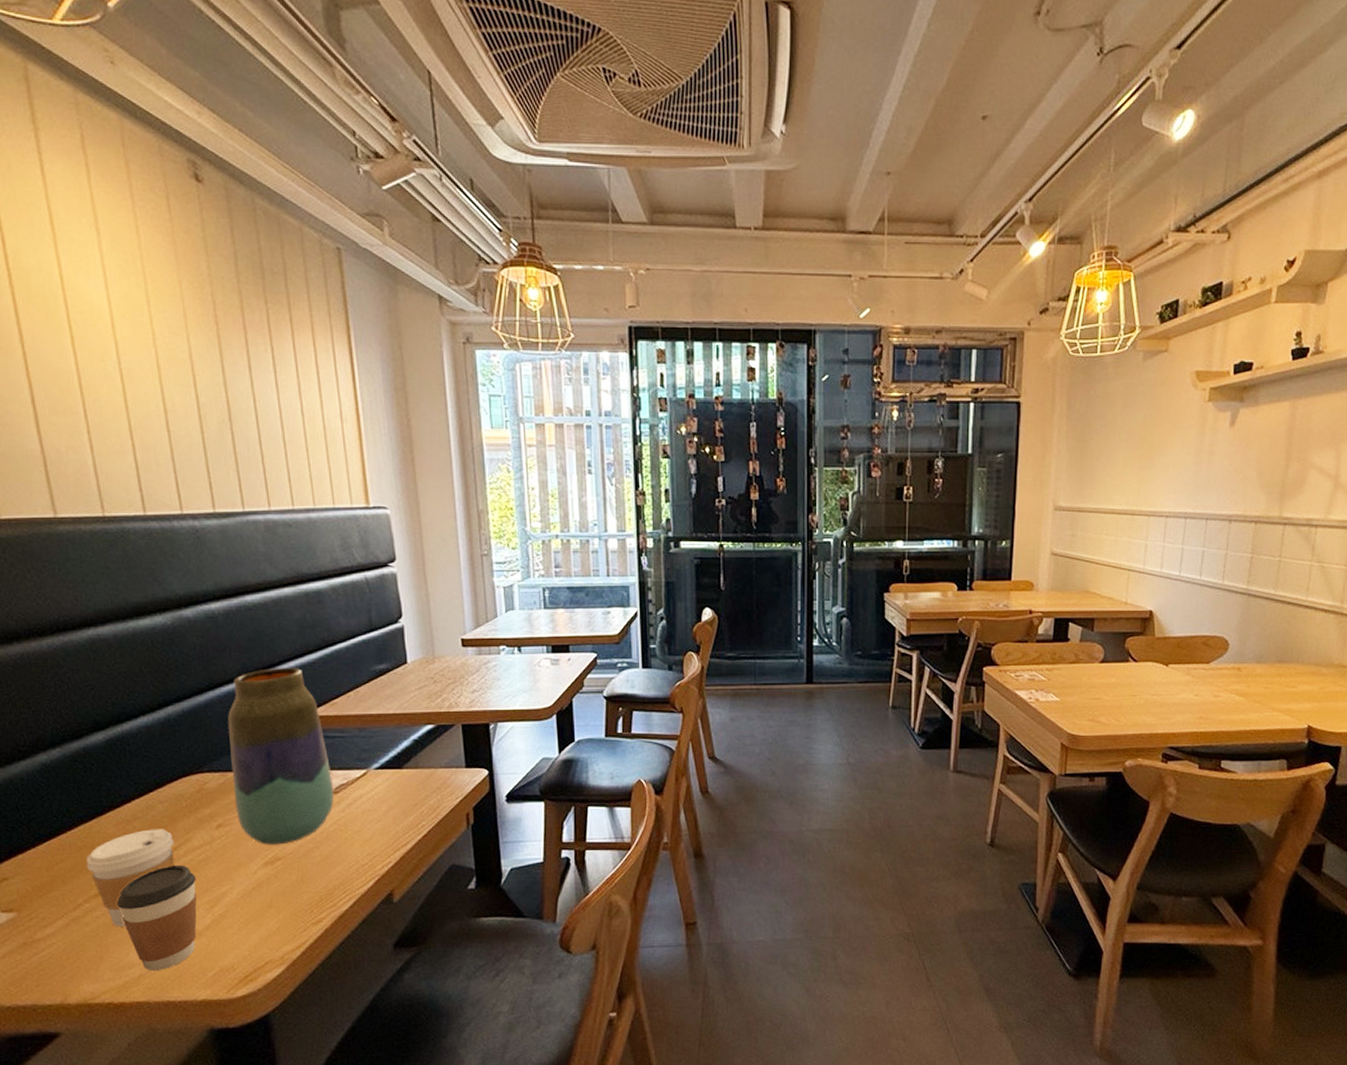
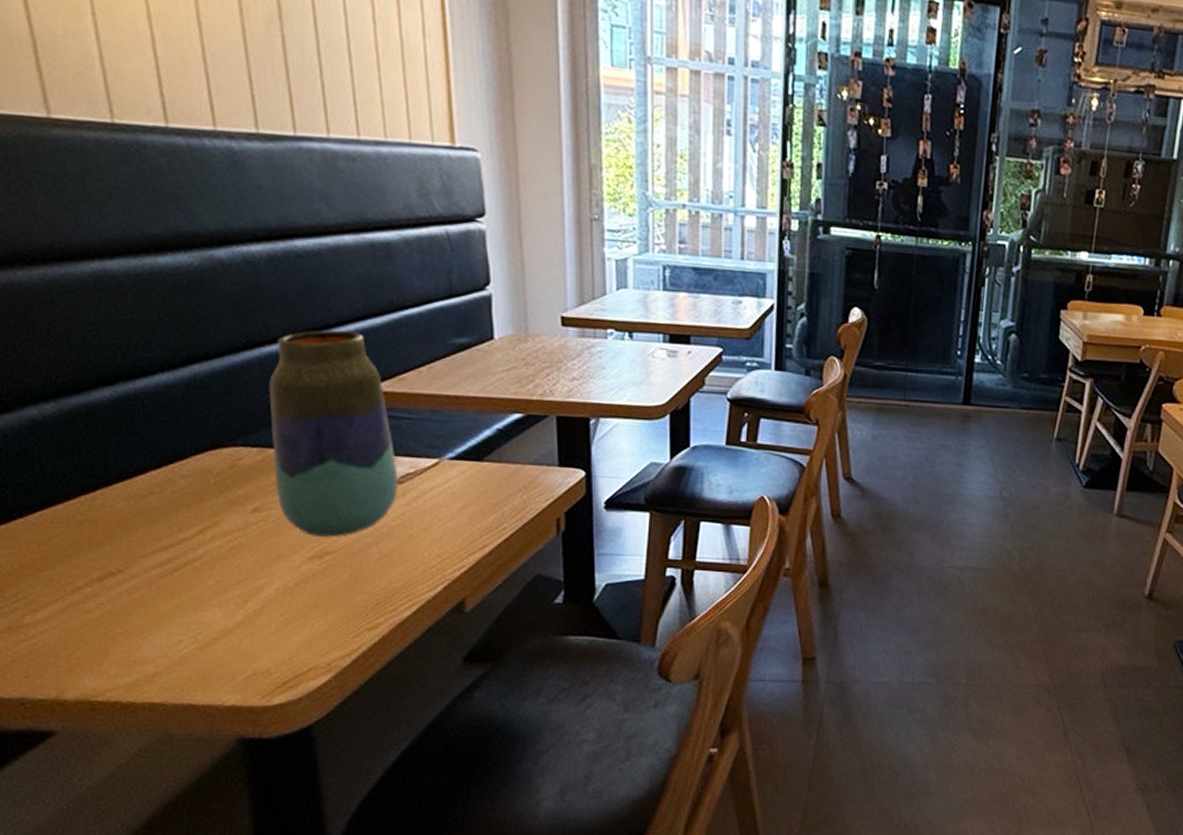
coffee cup: present [85,829,174,927] -> none [87,507,199,617]
coffee cup: present [117,865,197,971] -> none [126,550,226,670]

